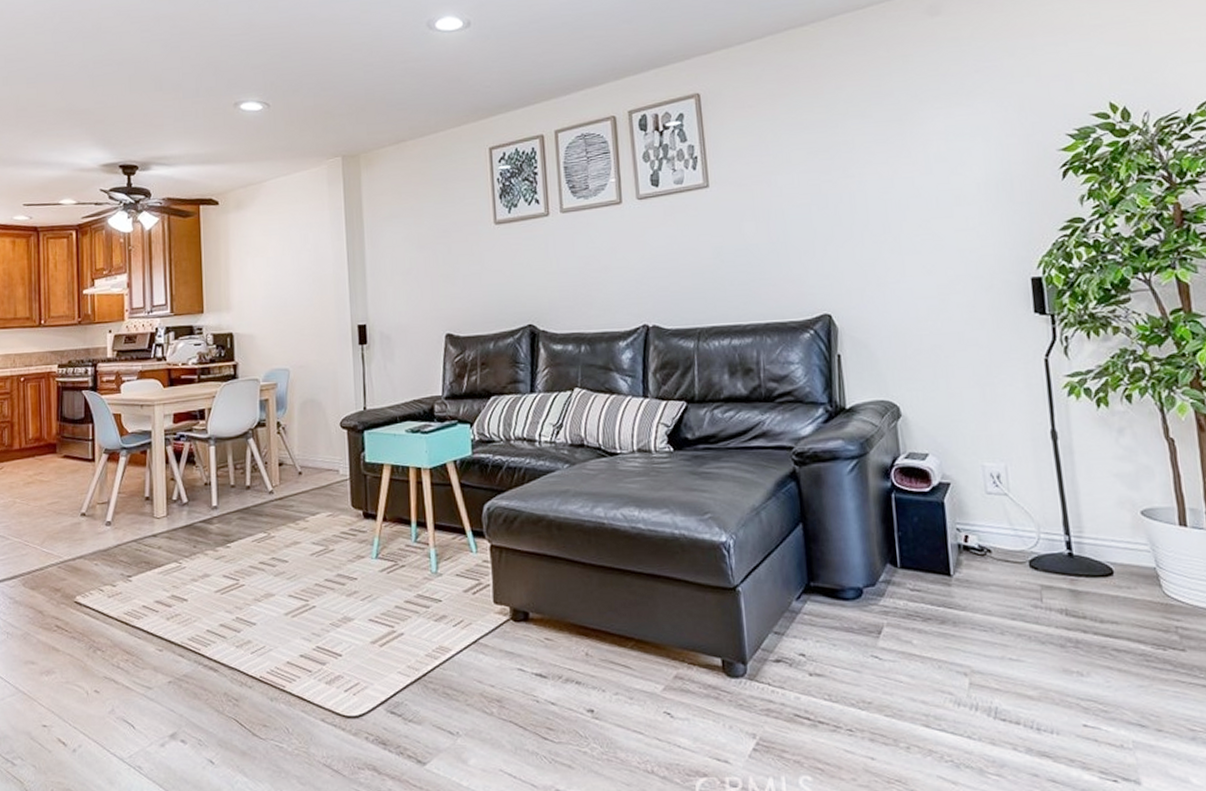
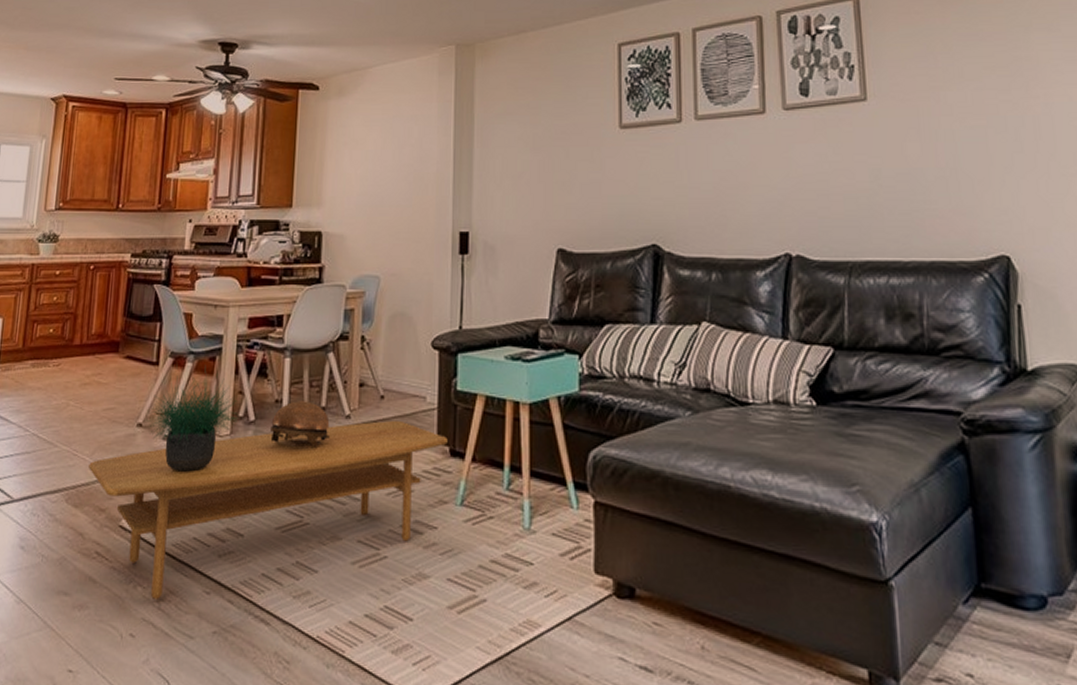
coffee table: none [40,491,361,660] -> present [89,420,448,599]
potted plant: none [86,458,173,551] -> present [144,365,239,472]
decorative bowl: none [202,482,256,522] -> present [269,401,330,449]

